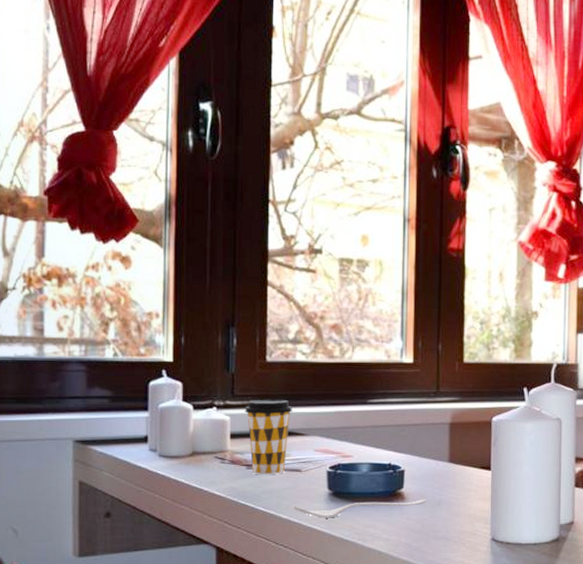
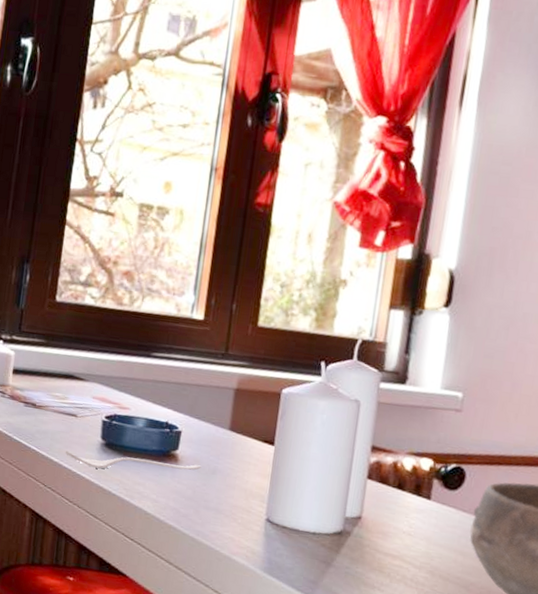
coffee cup: present [245,399,293,474] -> none [29,338,76,416]

